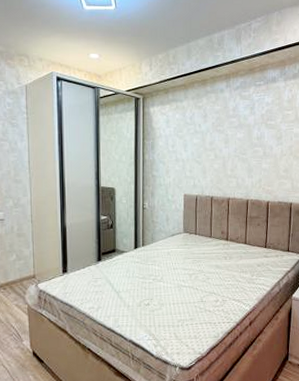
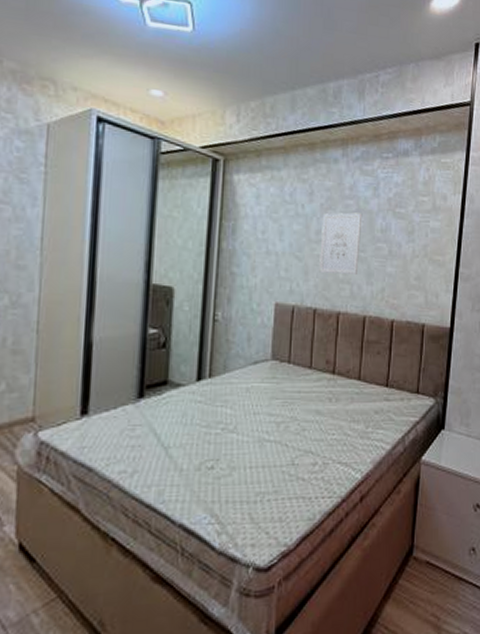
wall art: none [213,127,243,171] -> present [319,212,363,274]

